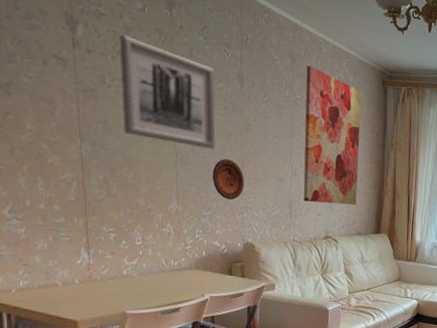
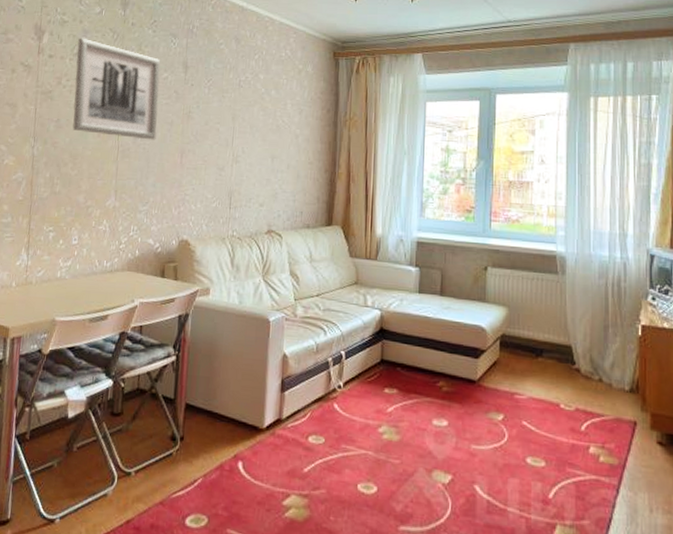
decorative plate: present [212,159,244,200] -> none [151,149,183,193]
wall art: present [303,66,361,205] -> none [244,46,310,193]

